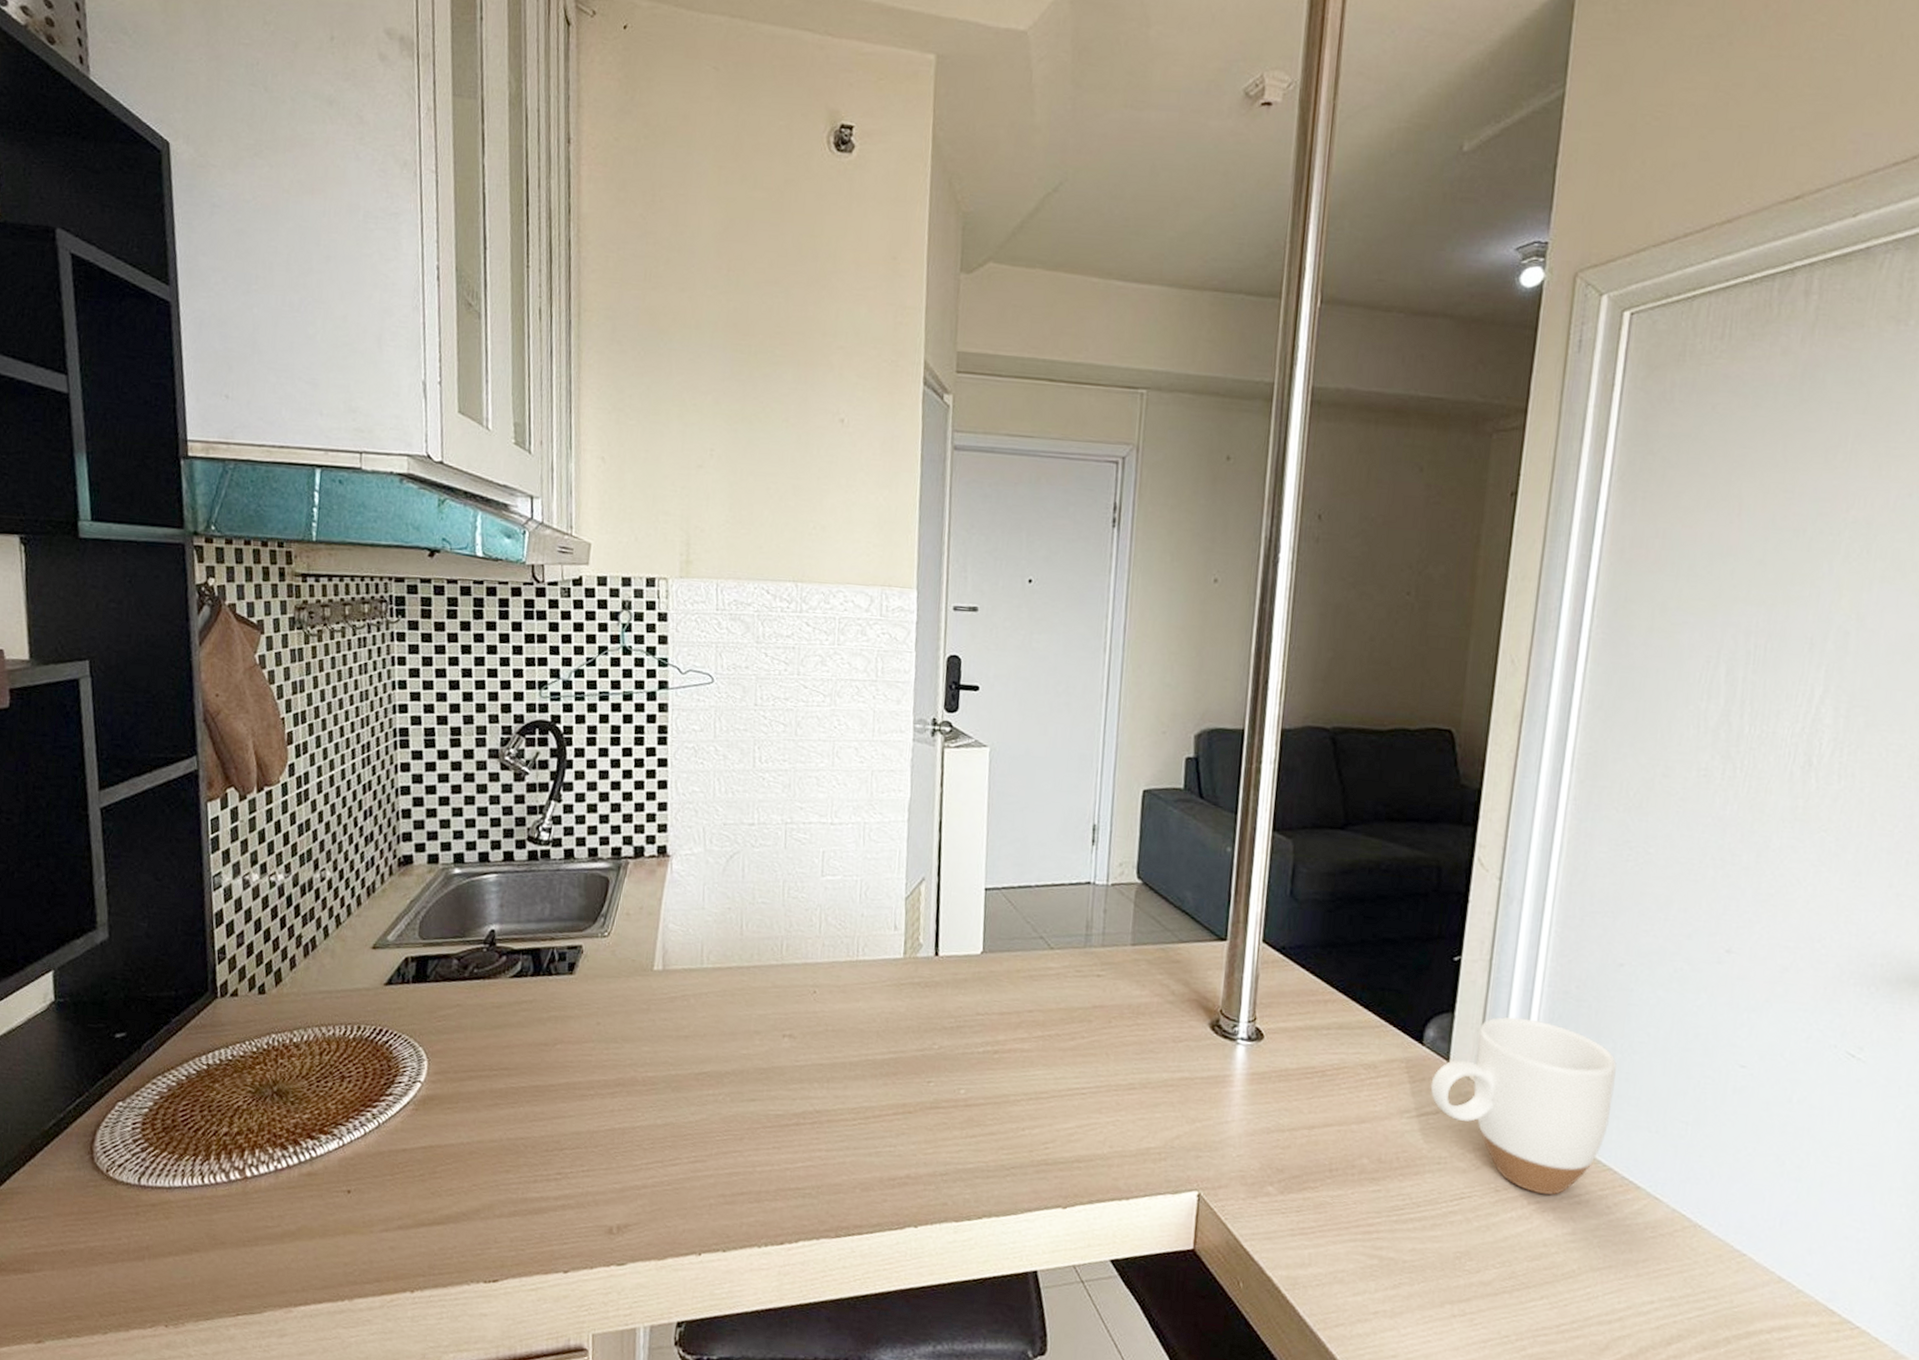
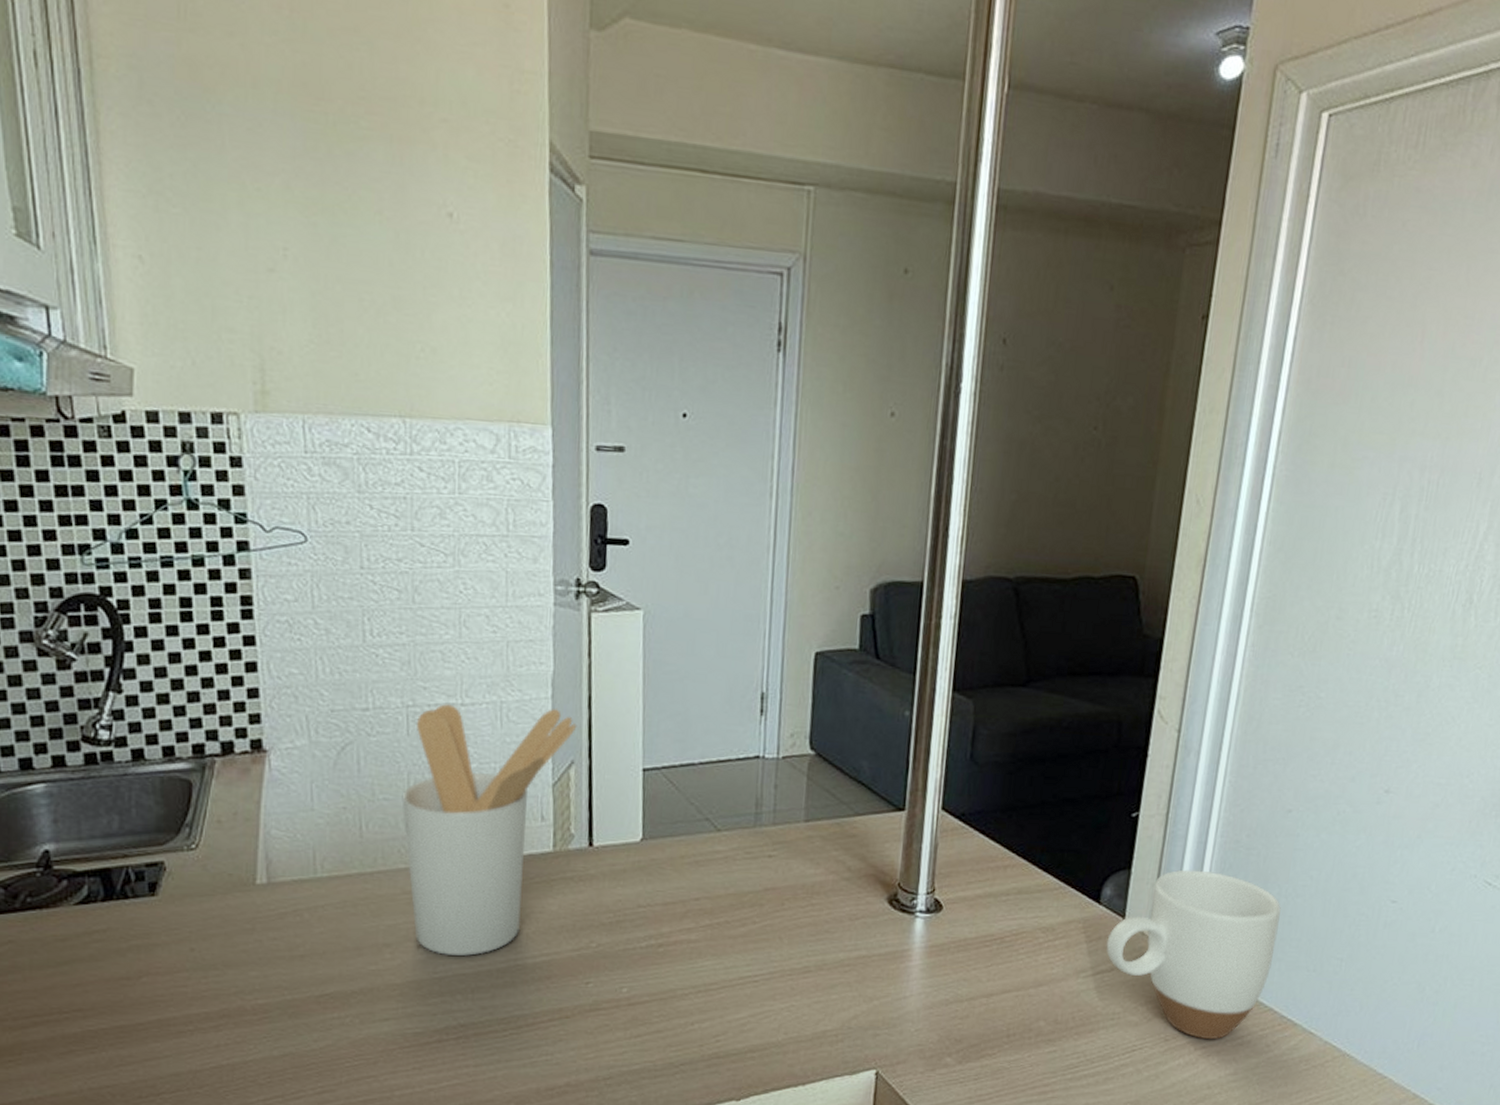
utensil holder: none [777,822,929,1048] -> present [402,704,577,956]

